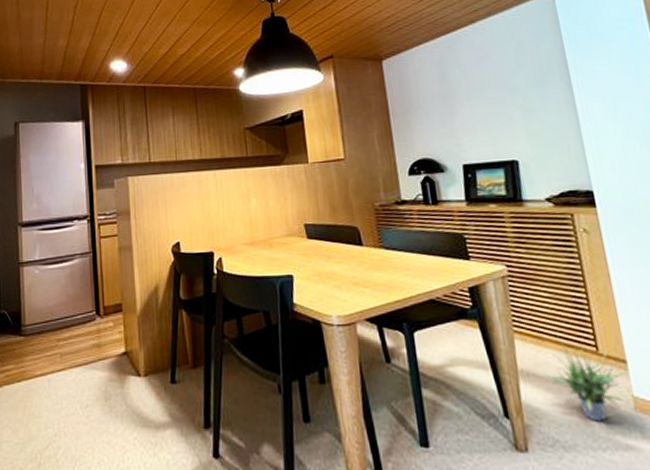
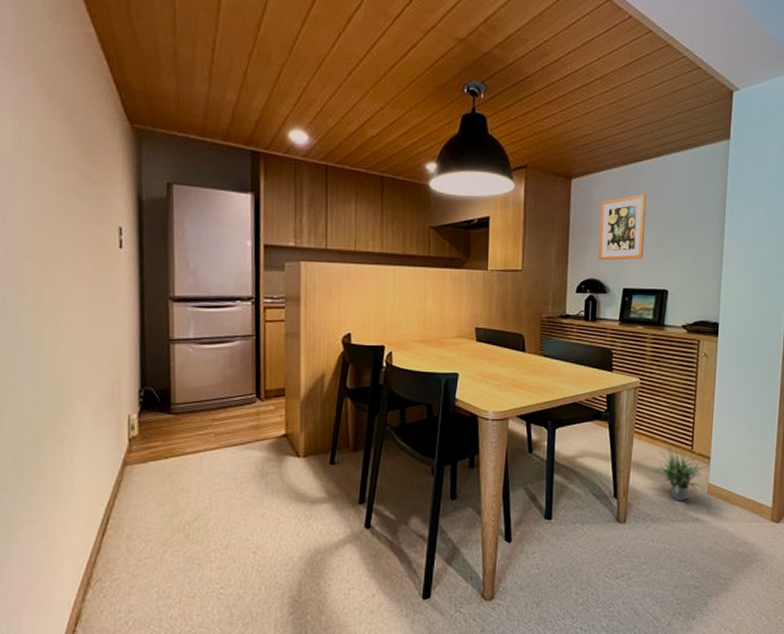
wall art: none [418,62,480,139] -> present [598,193,647,261]

